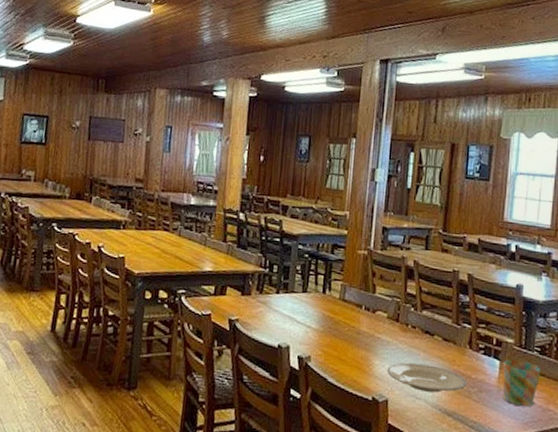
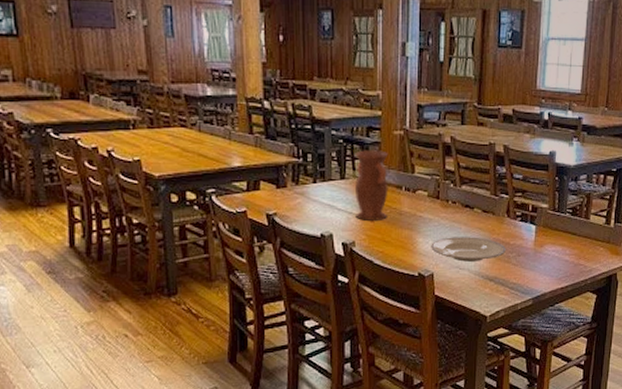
pitcher: none [314,266,351,337] -> present [354,150,389,220]
mug: present [502,359,542,407] -> none [538,223,573,264]

